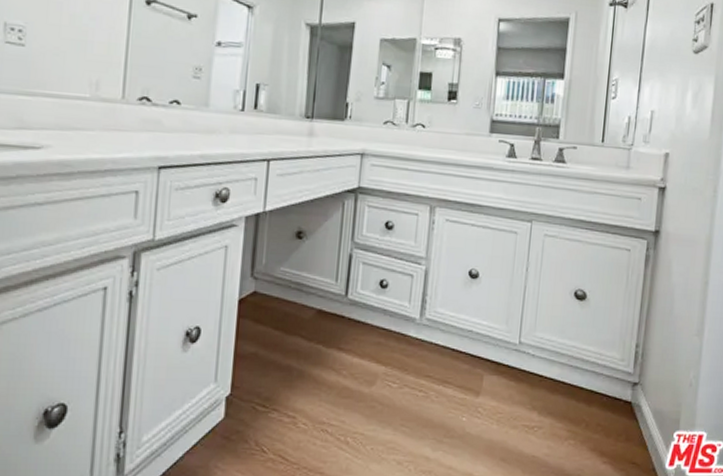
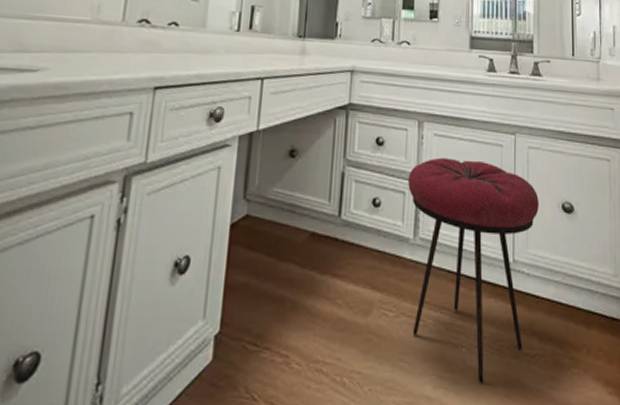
stool: none [414,242,551,448] -> present [408,157,539,383]

